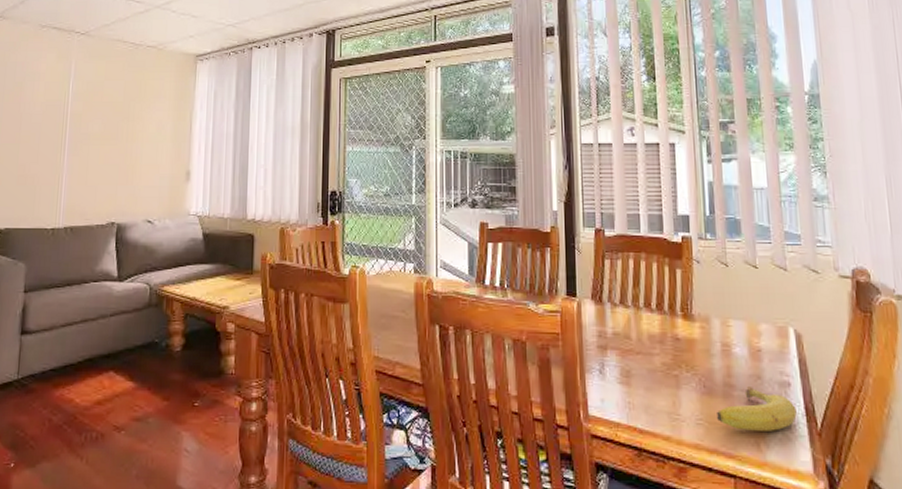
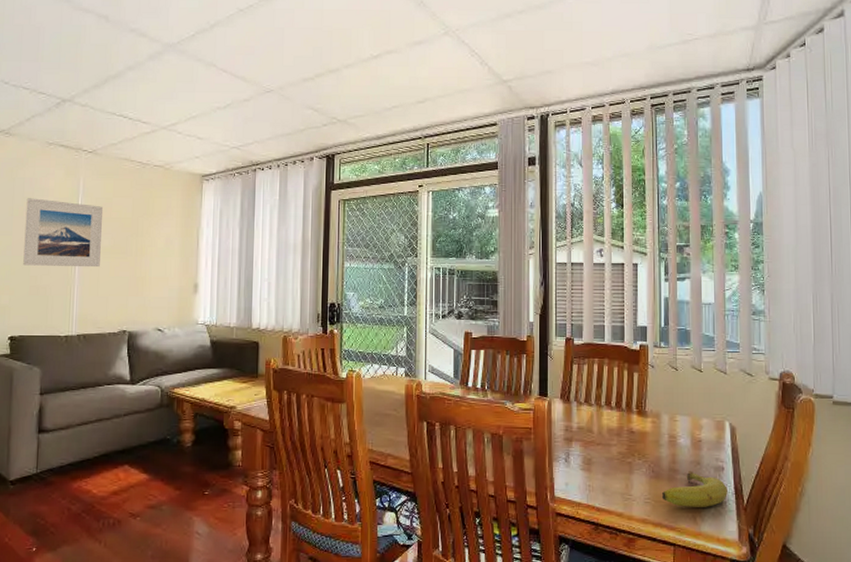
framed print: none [12,83,95,155] -> present [23,198,104,268]

